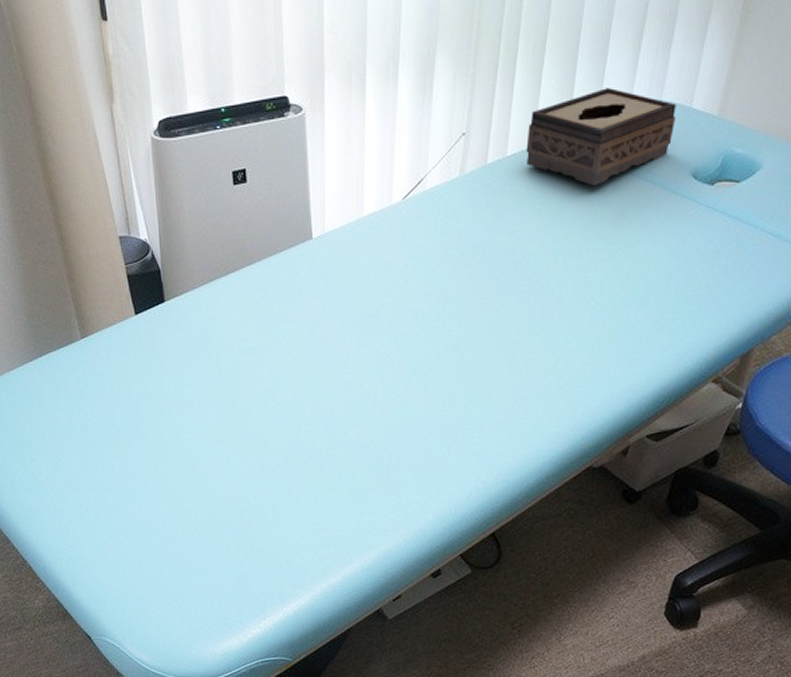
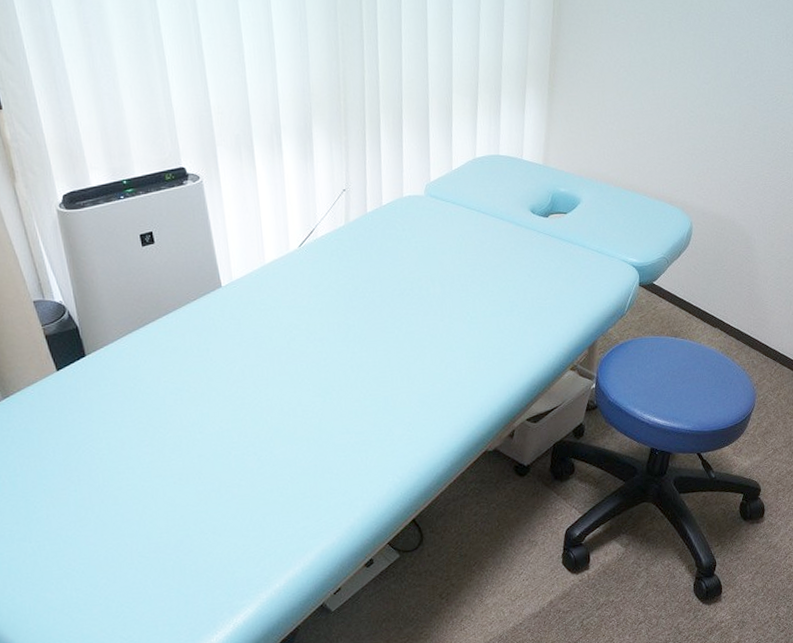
tissue box: present [526,88,676,187] -> none [397,147,512,225]

